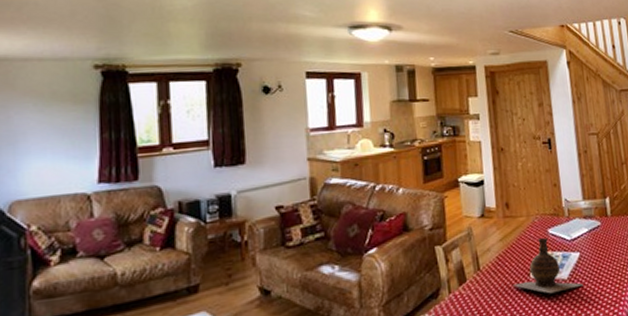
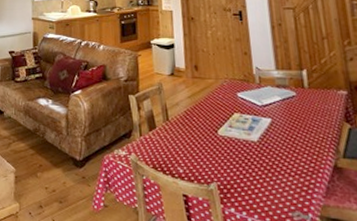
ceramic jug: present [513,238,583,294] -> none [200,101,275,153]

